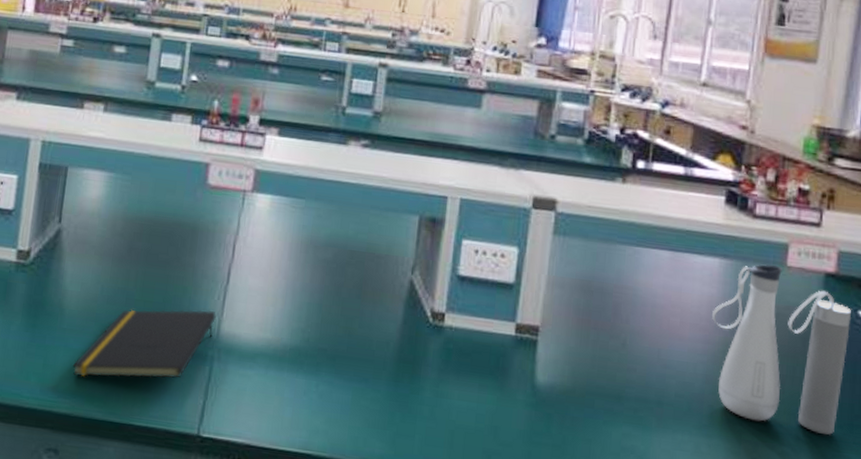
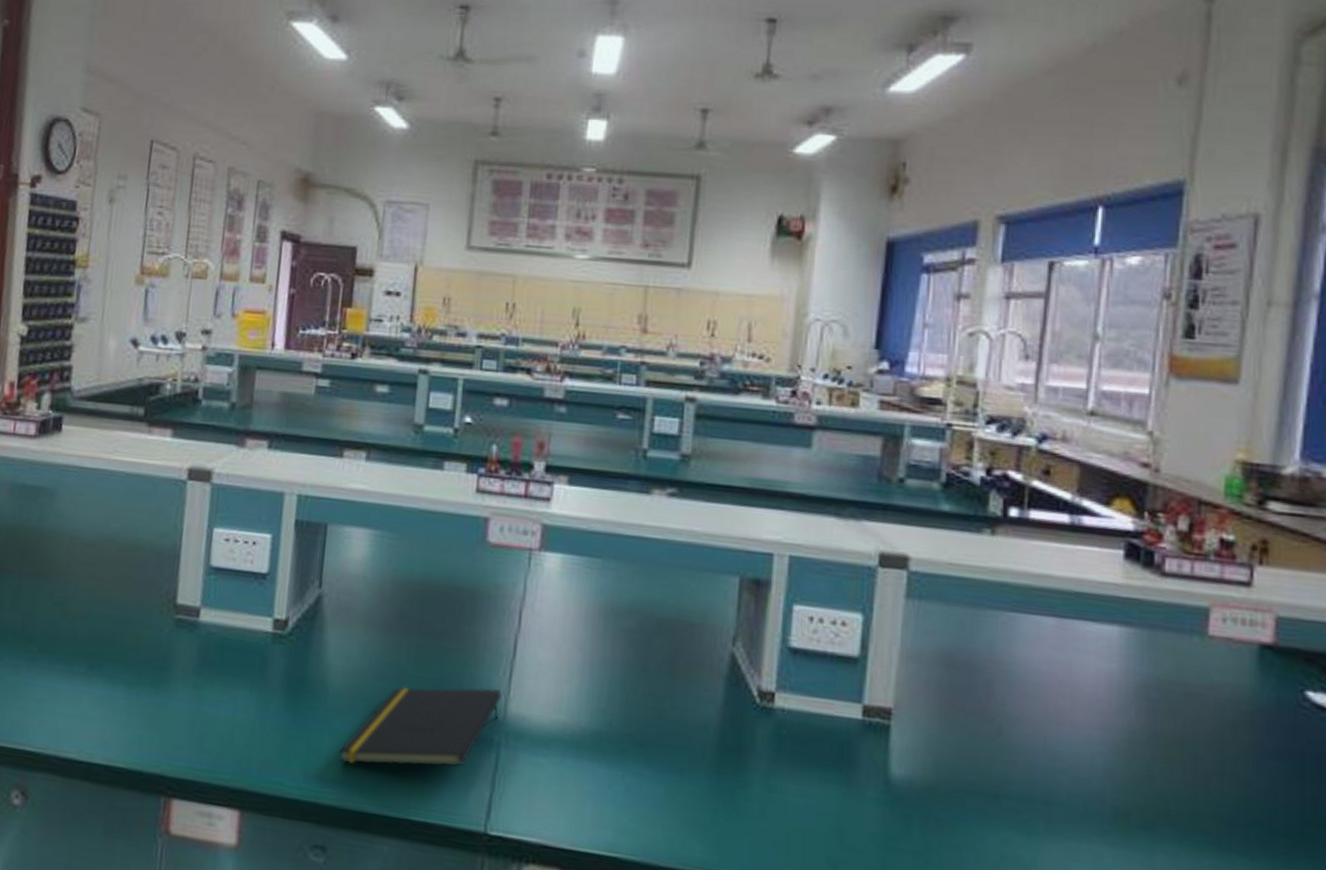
water bottle: present [712,264,852,436] -> none [1112,633,1297,847]

